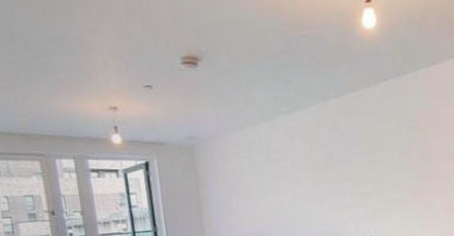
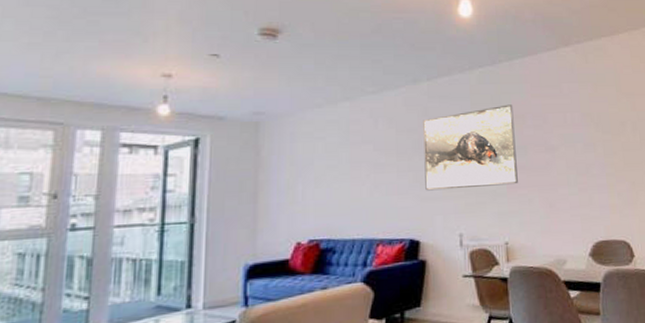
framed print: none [333,116,421,200] -> present [423,104,518,191]

